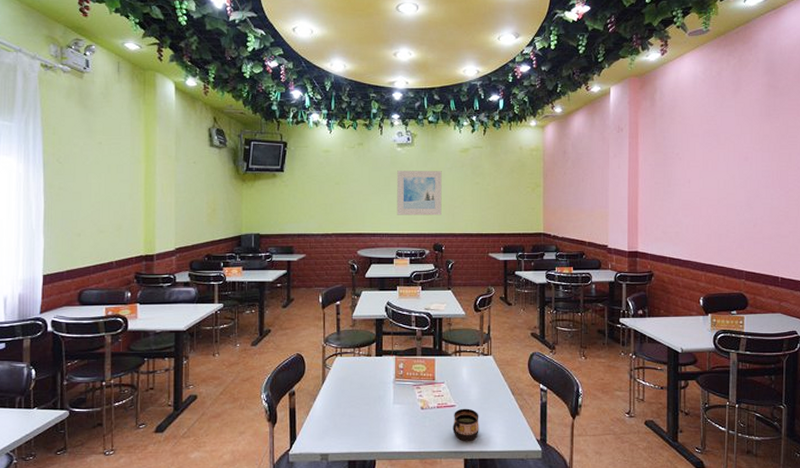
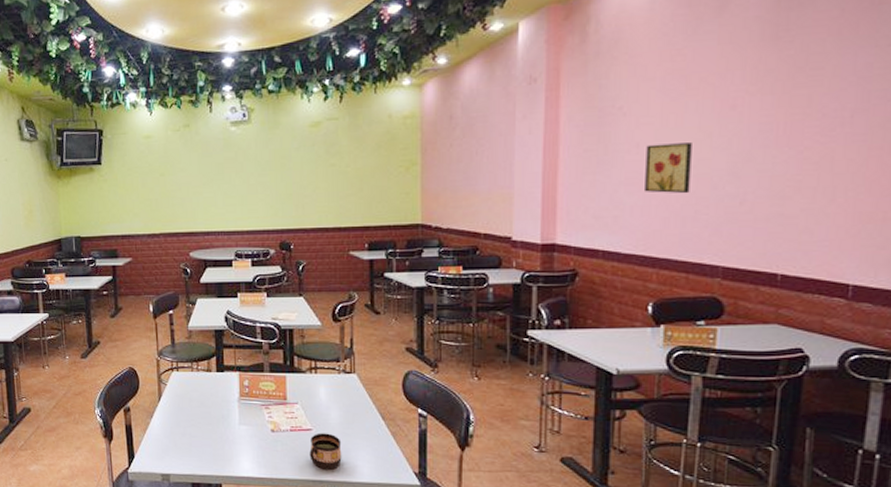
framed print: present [397,170,442,216] -> none [232,152,289,209]
wall art: none [695,181,723,218] -> present [645,143,692,194]

